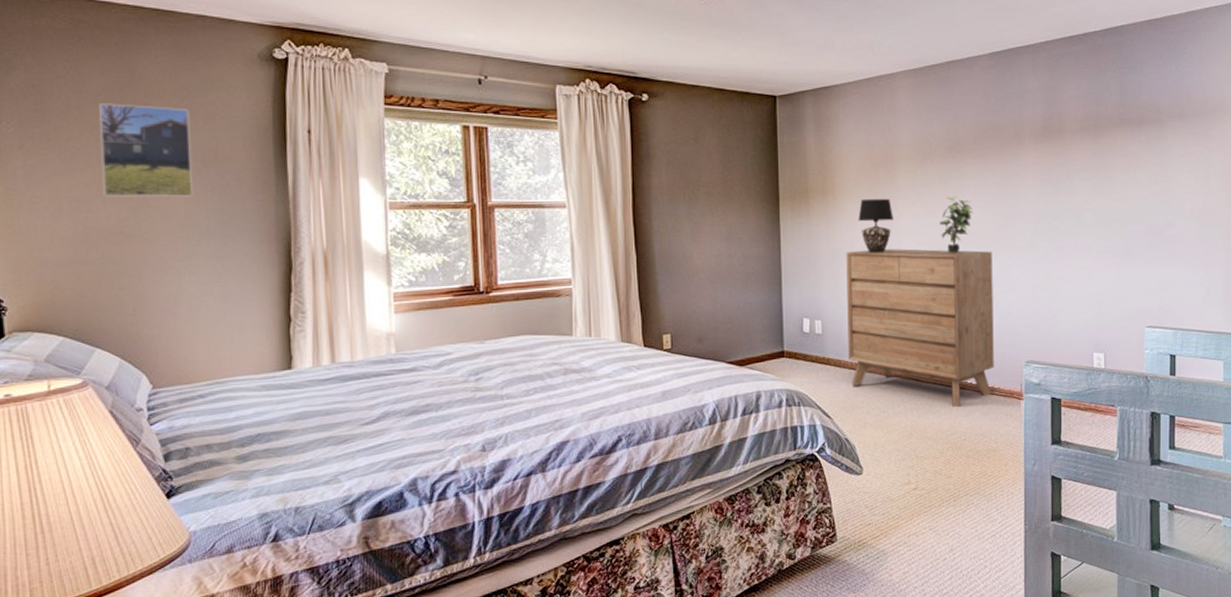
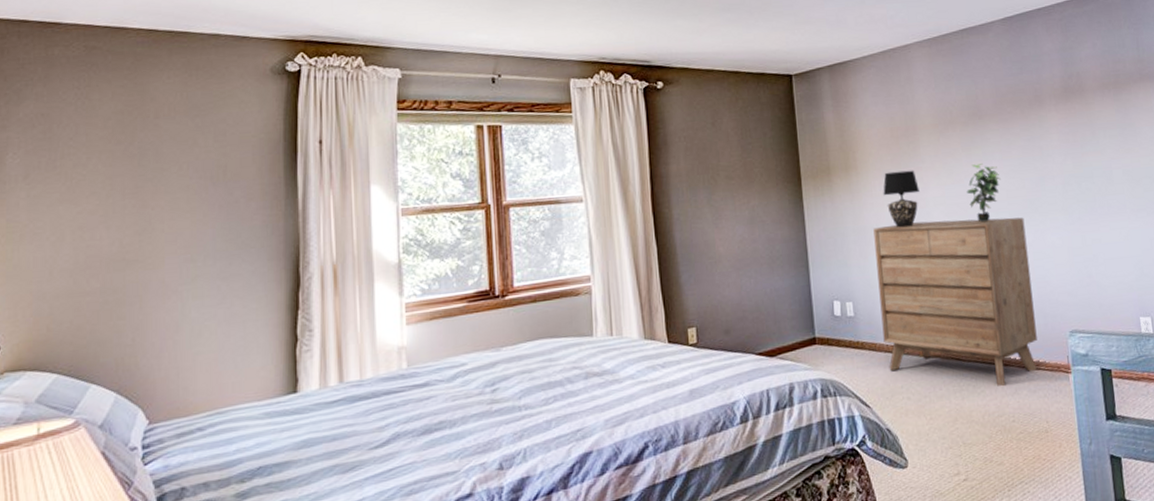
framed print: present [99,103,193,198] -> none [107,127,201,223]

